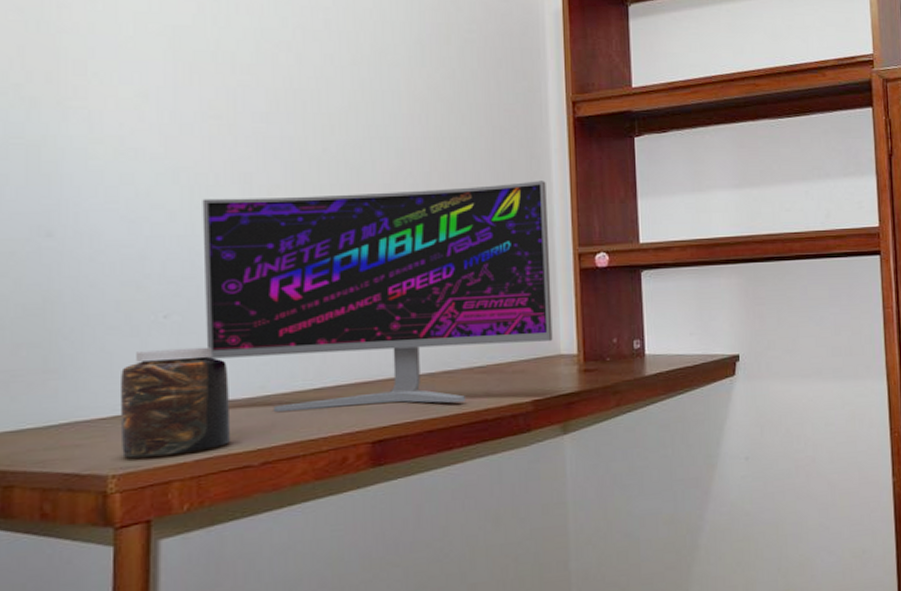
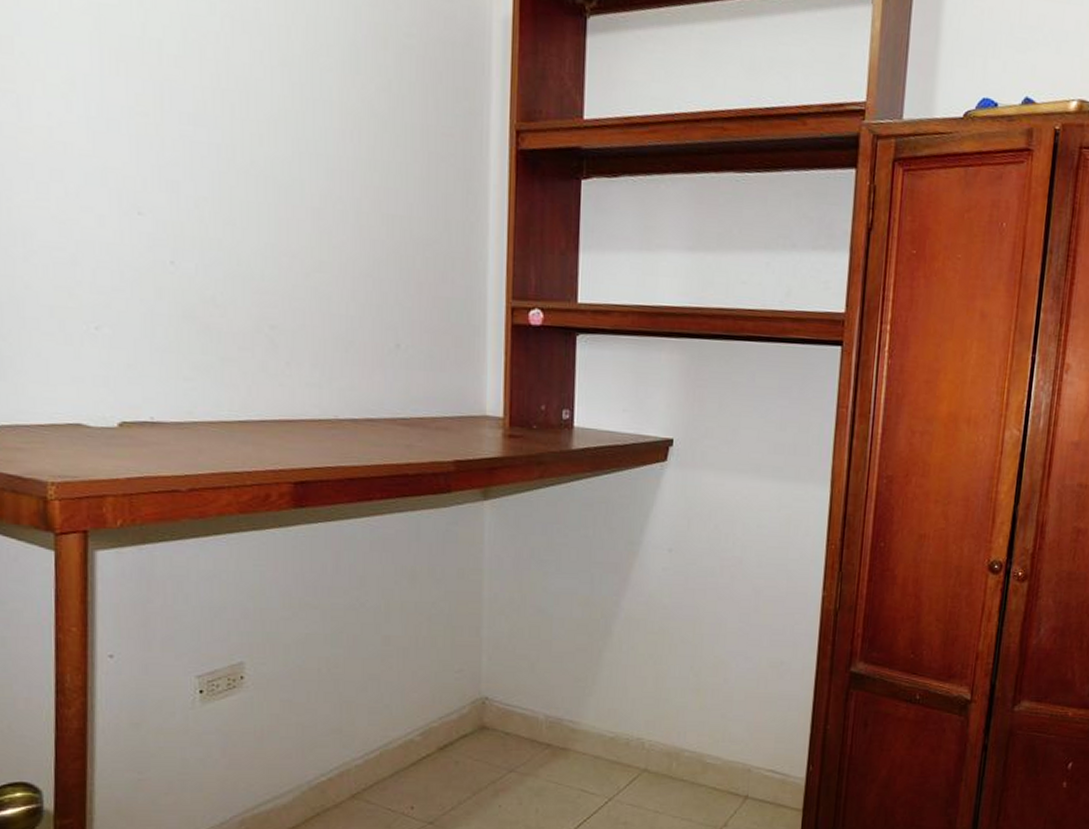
jar: present [119,346,230,459] -> none [55,361,159,470]
monitor: present [202,181,553,412] -> none [130,205,482,453]

